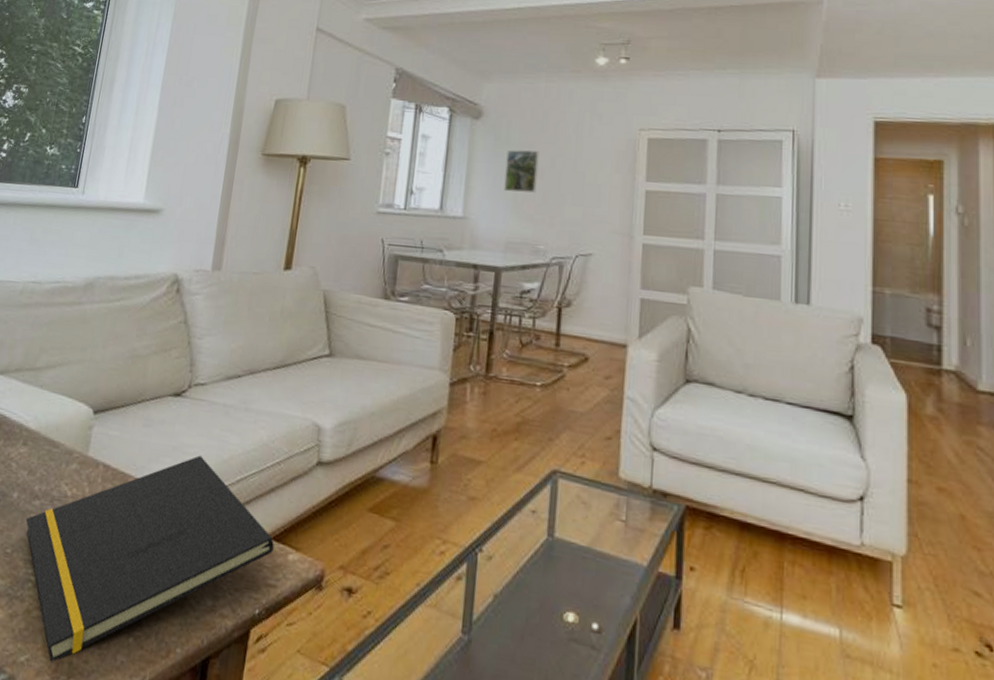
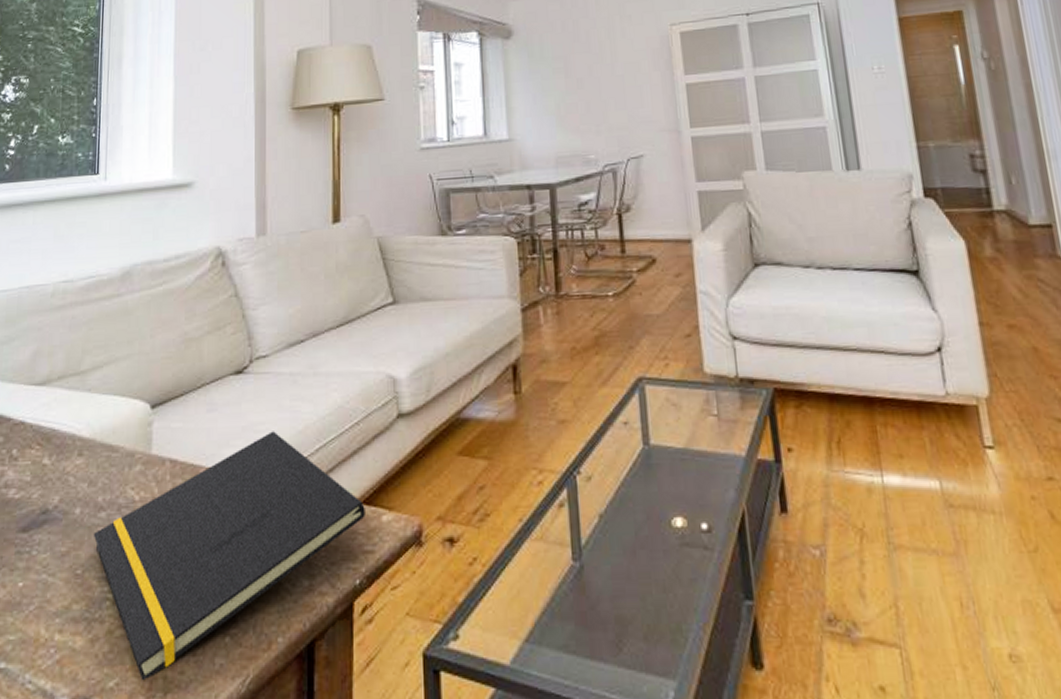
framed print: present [504,149,540,193] -> none [543,60,578,107]

